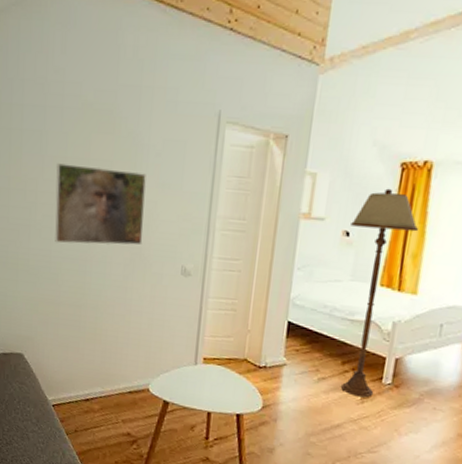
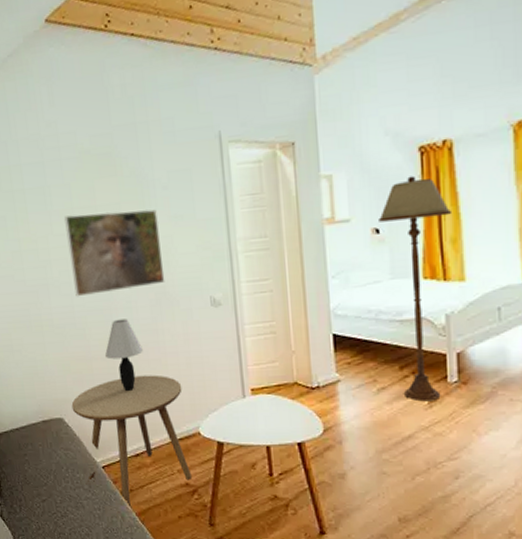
side table: none [33,326,140,445] -> present [71,375,191,506]
table lamp: none [72,271,110,341] -> present [104,319,143,392]

